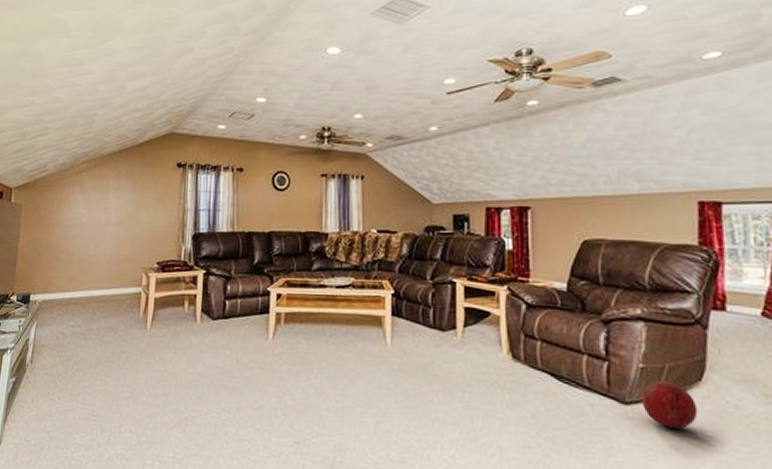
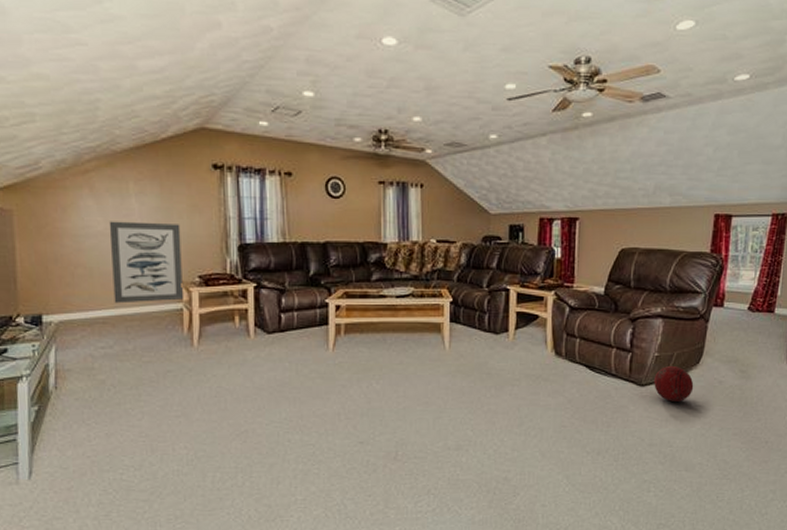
wall art: none [86,213,147,286] -> present [109,221,183,304]

